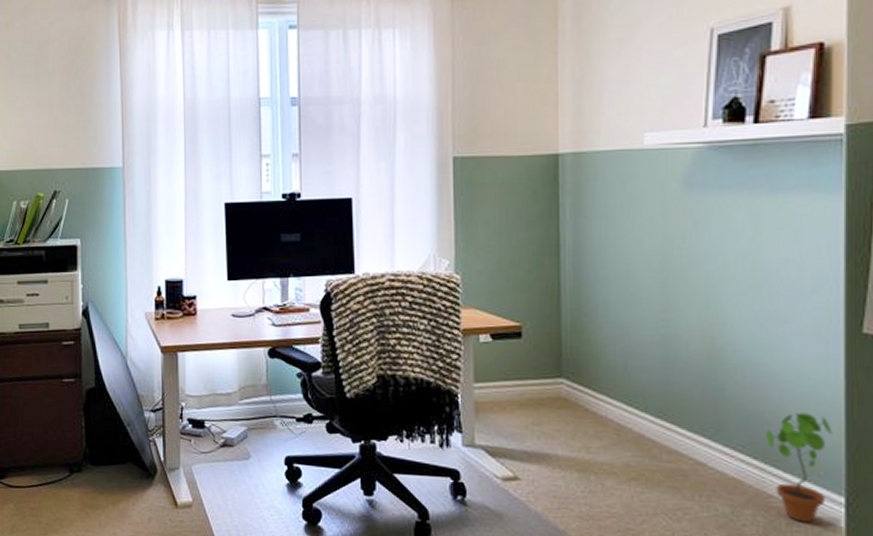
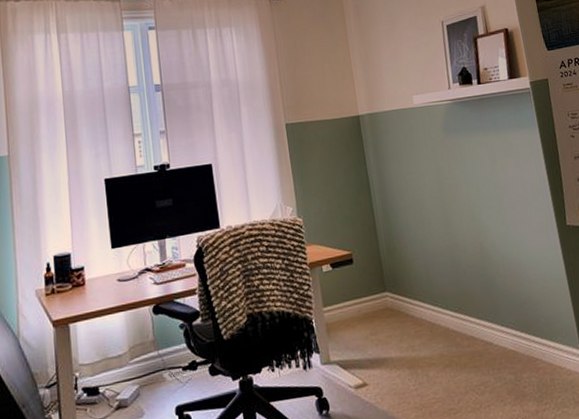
potted plant: present [766,412,832,523] -> none [525,290,570,376]

